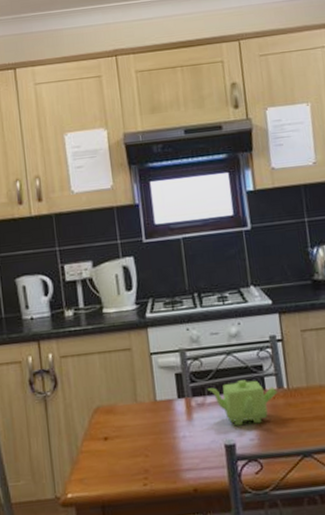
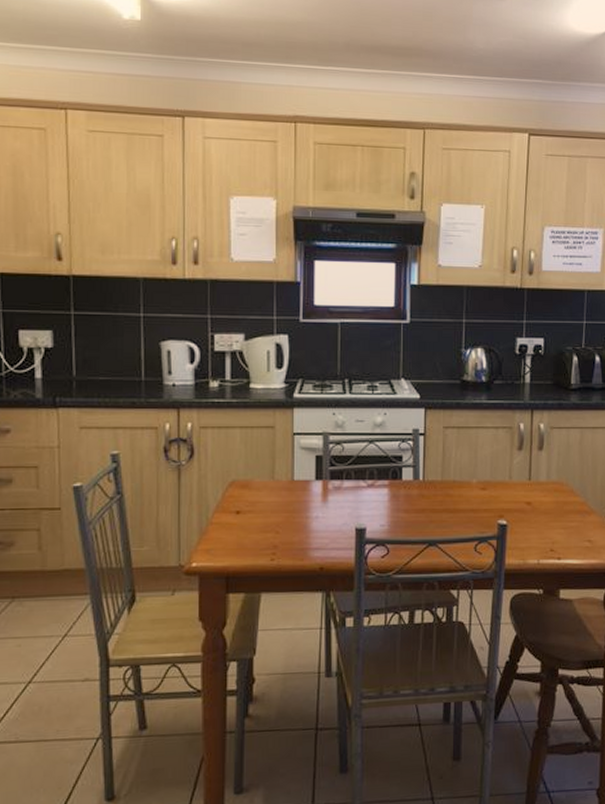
teapot: present [206,380,277,426] -> none [345,468,413,512]

